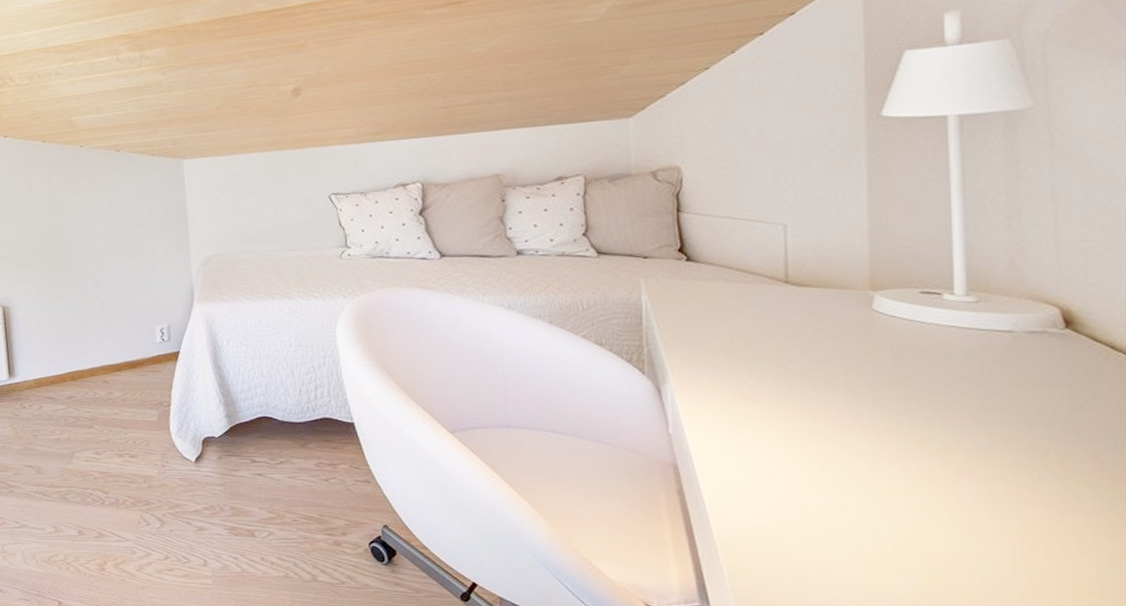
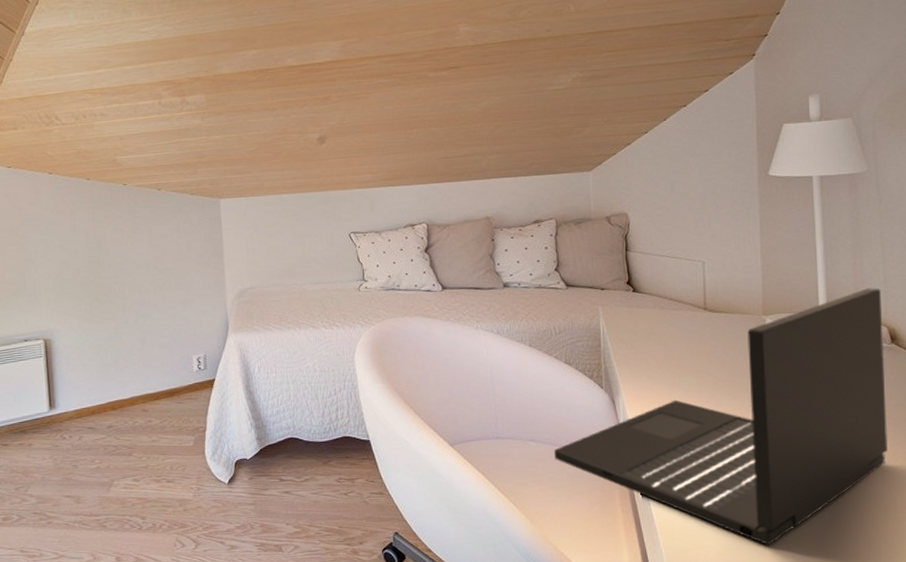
laptop: none [580,257,1057,573] -> present [554,288,888,546]

